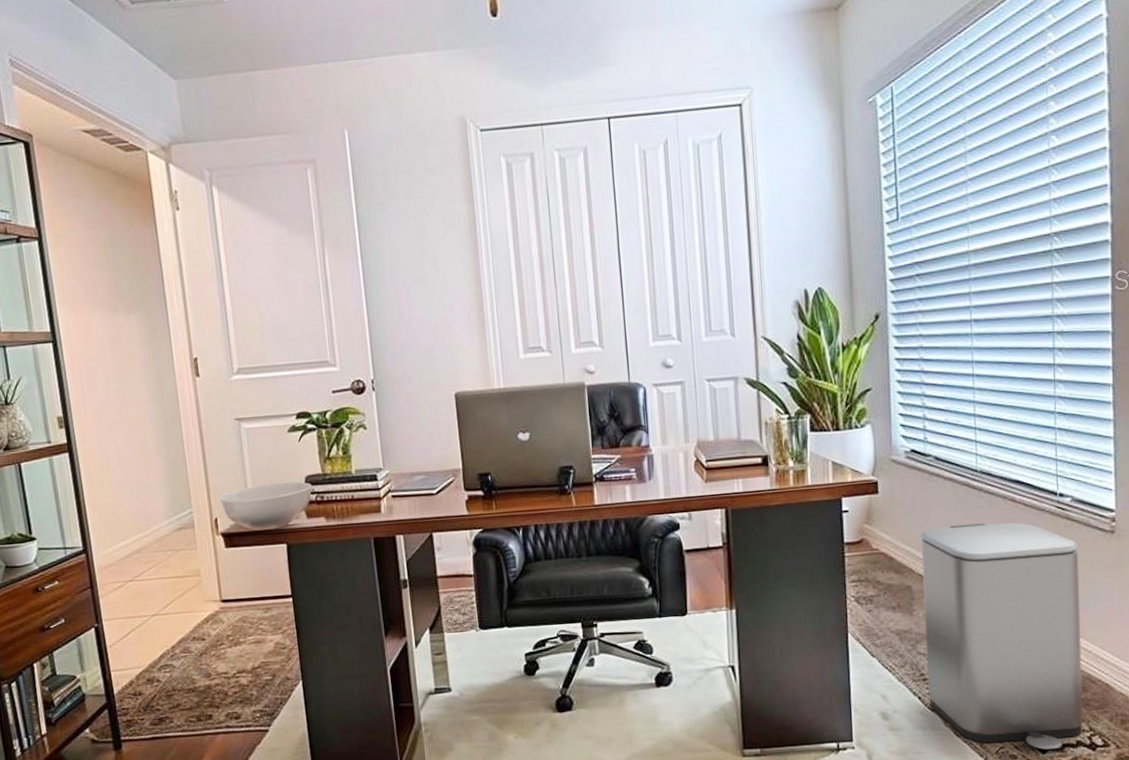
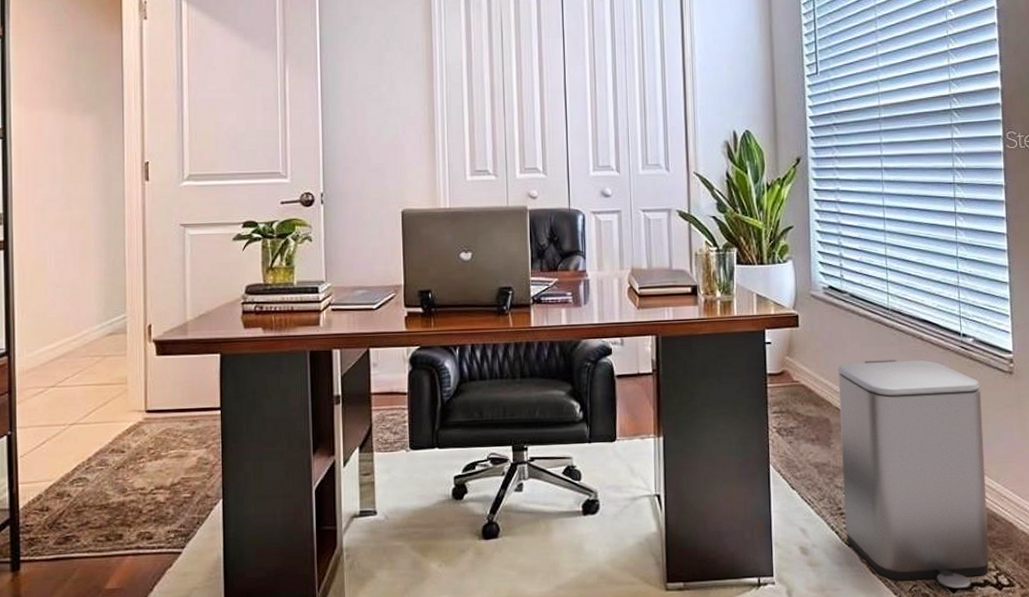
bowl: present [218,481,312,530] -> none [155,290,252,338]

